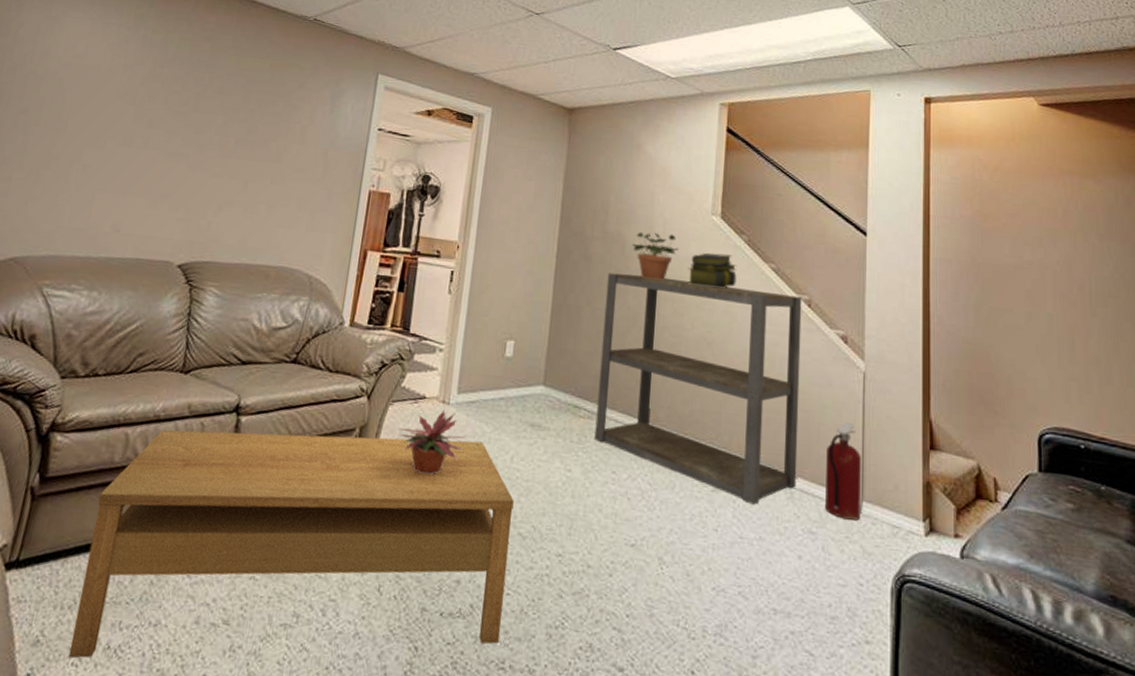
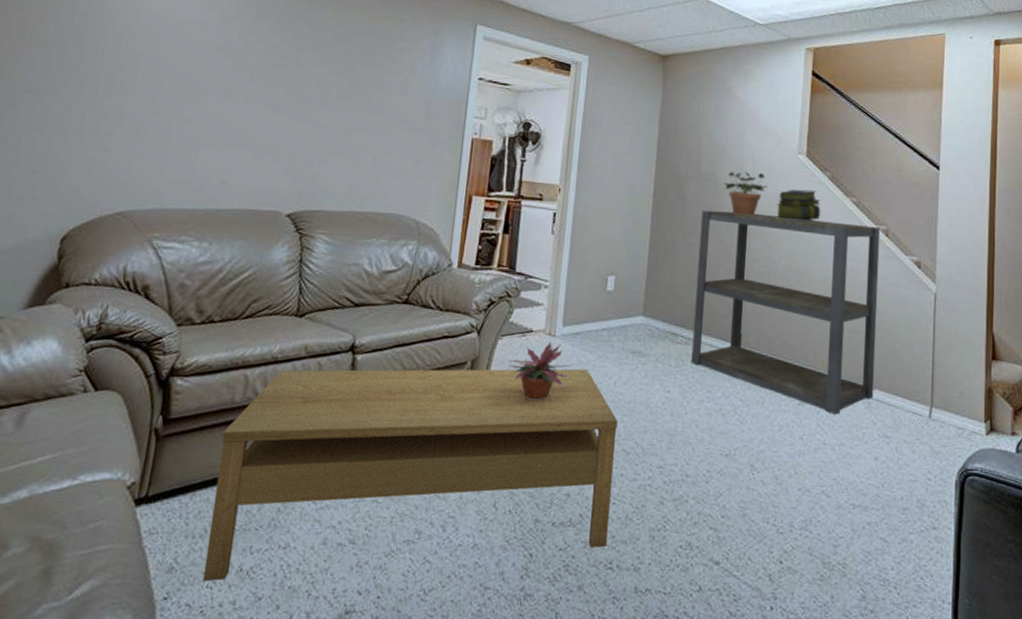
fire extinguisher: present [825,422,861,521] -> none [899,339,931,424]

